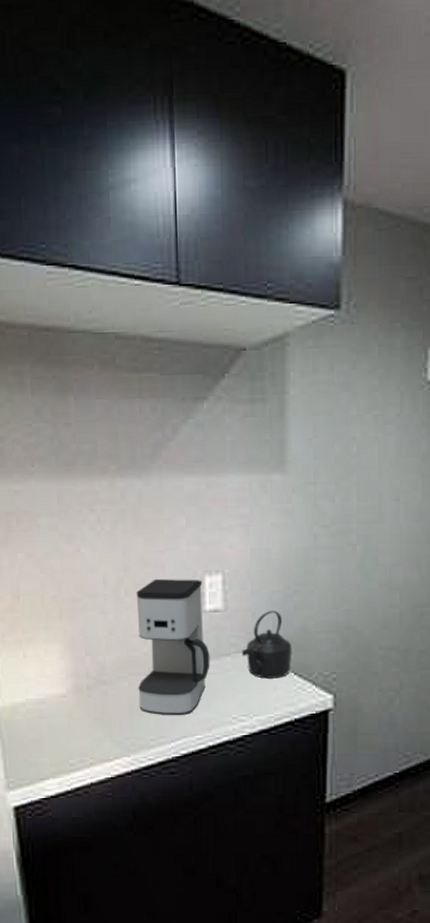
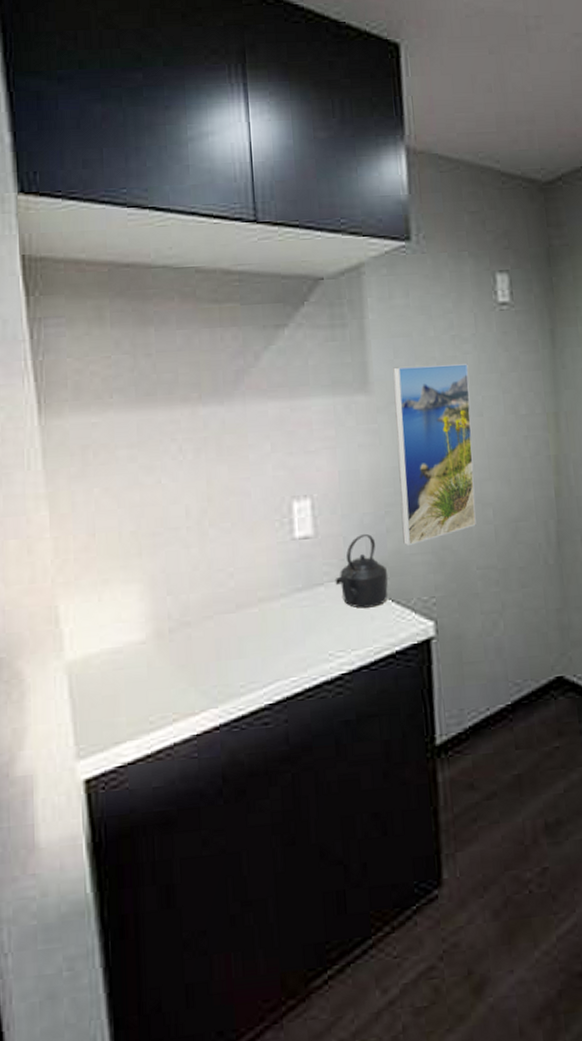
coffee maker: present [136,578,210,715] -> none [221,505,303,657]
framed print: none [309,445,389,623] -> present [393,363,476,545]

